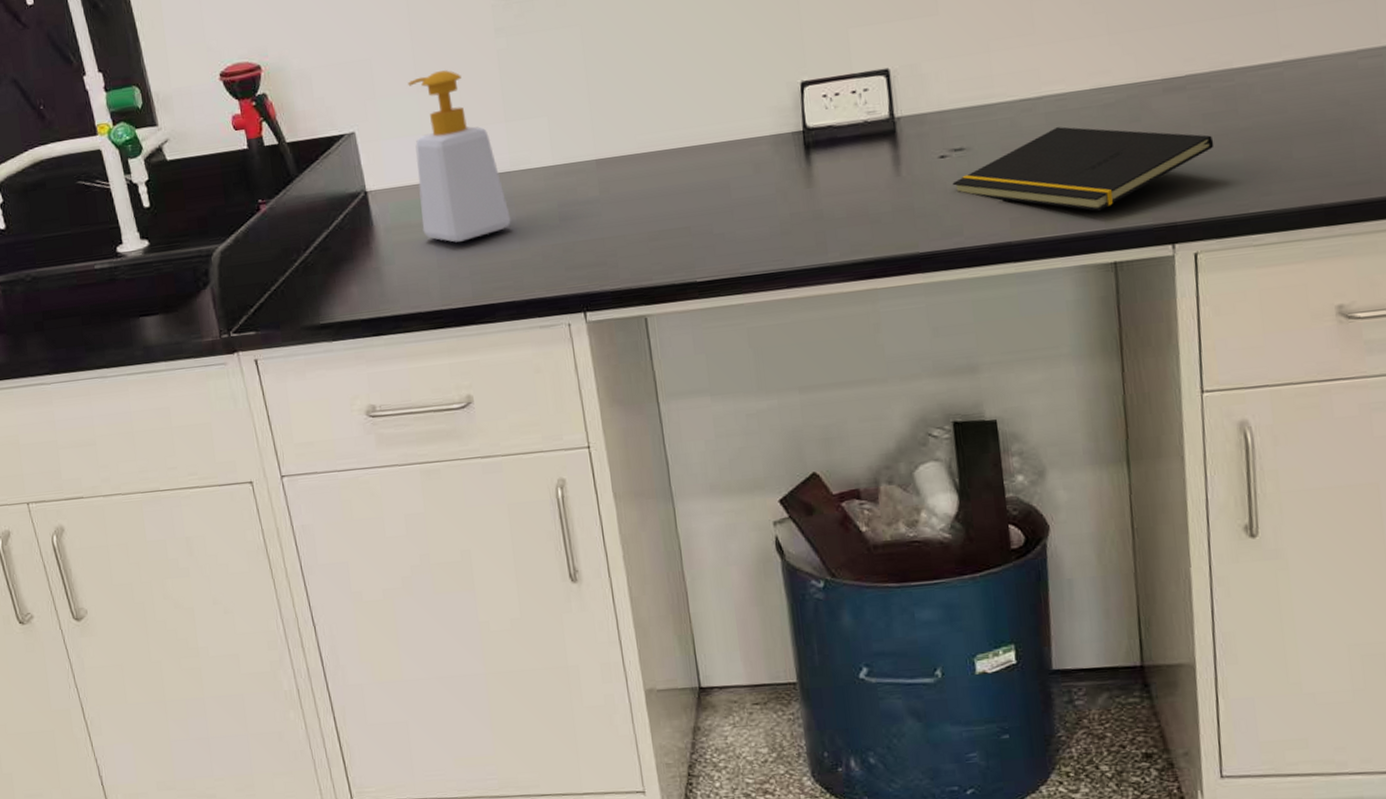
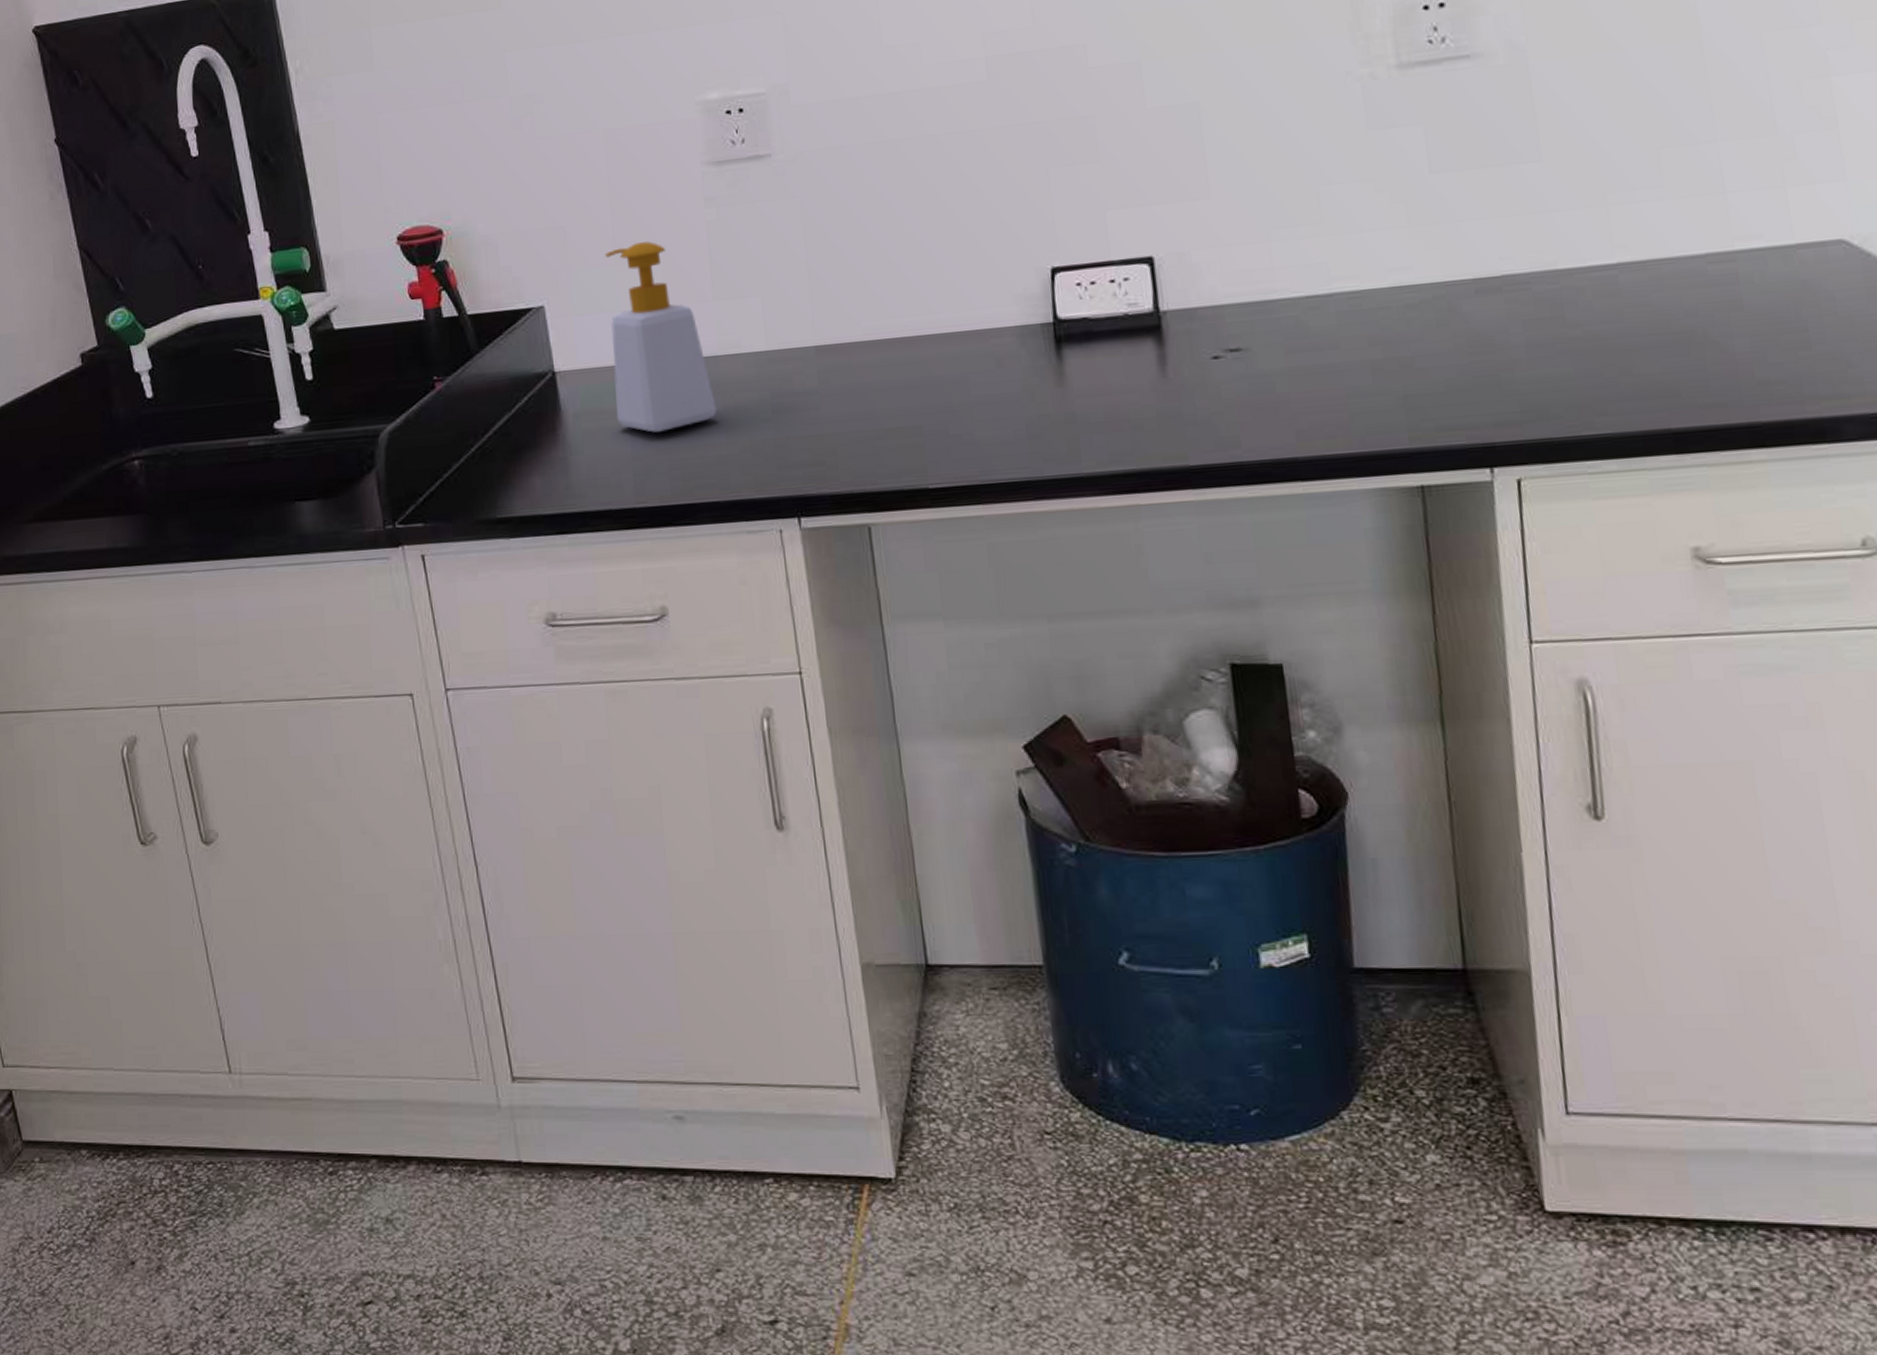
notepad: present [952,127,1214,211] -> none [1227,328,1538,426]

